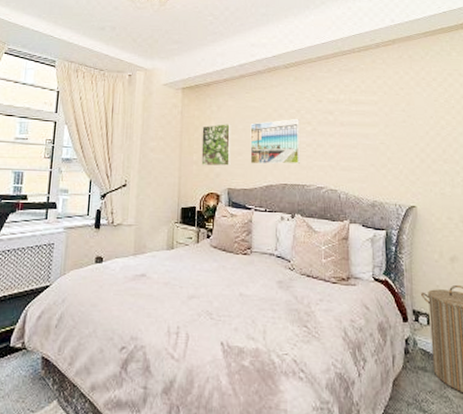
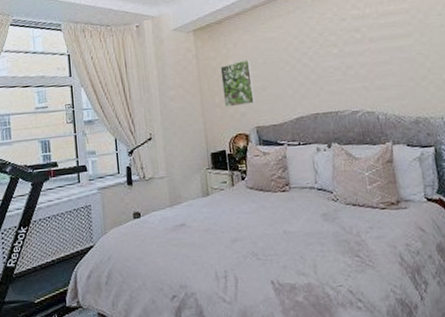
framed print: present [250,118,300,165] -> none [270,42,330,98]

